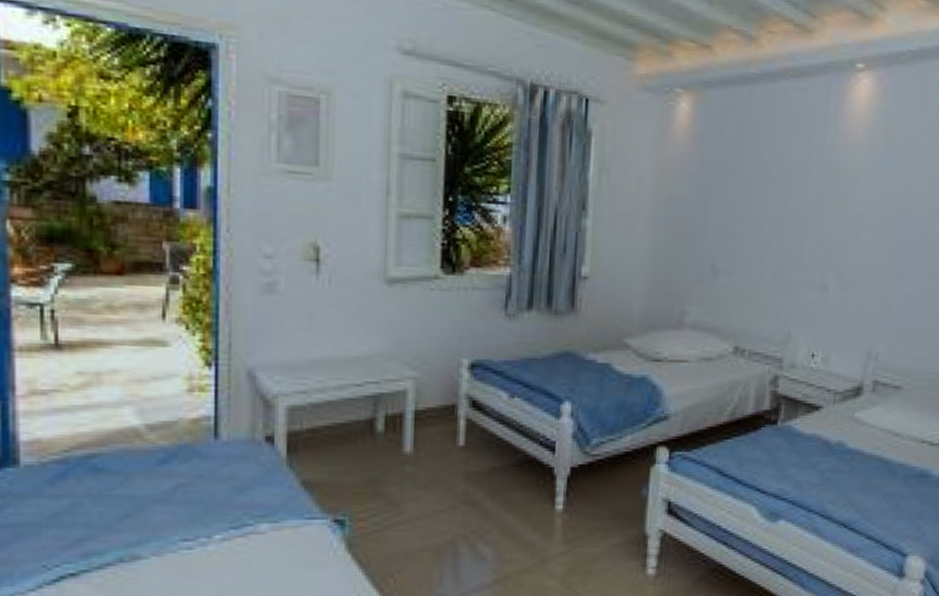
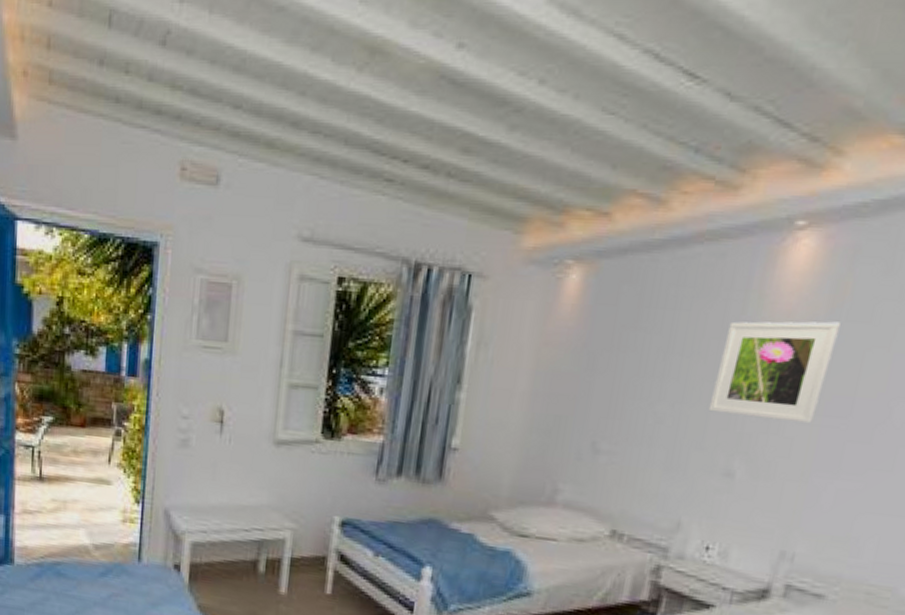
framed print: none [804,150,894,240] -> present [708,321,841,424]

